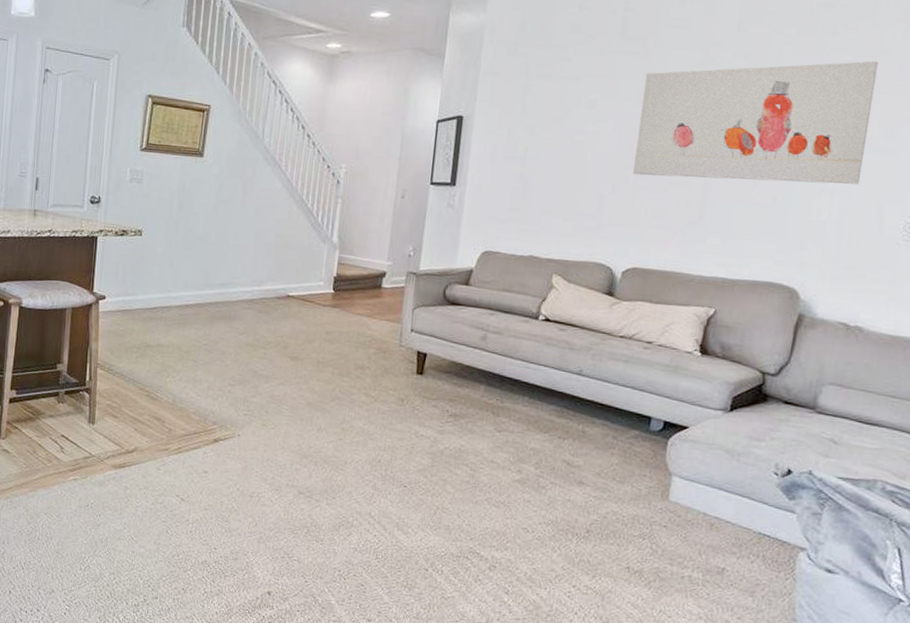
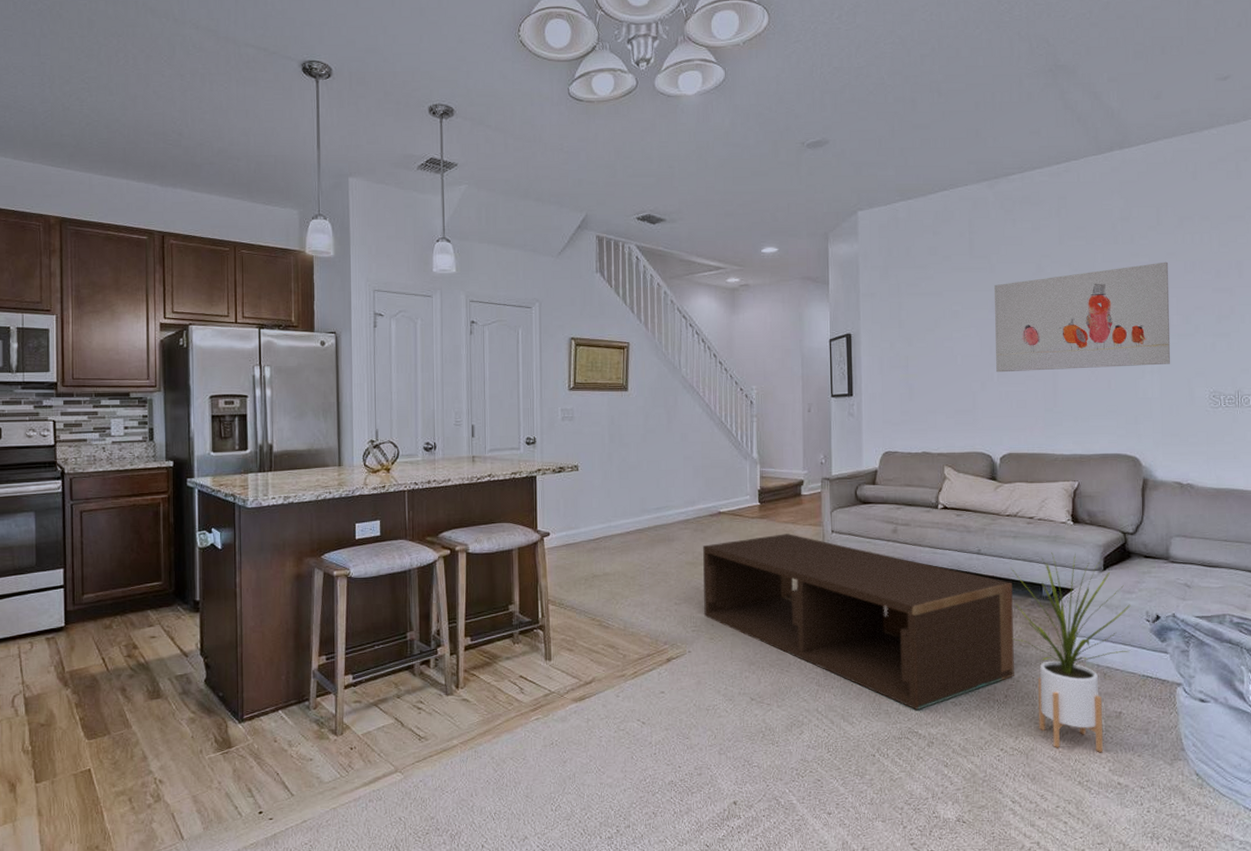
coffee table: none [259,326,615,530] -> present [703,534,1014,709]
house plant: none [604,384,758,608] -> present [1010,552,1131,753]

